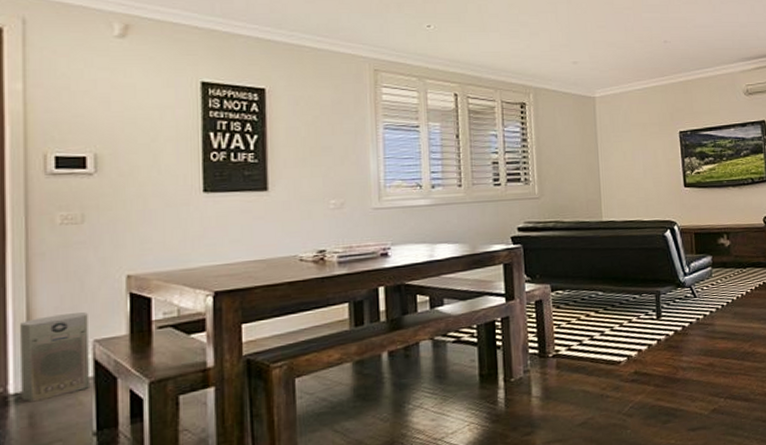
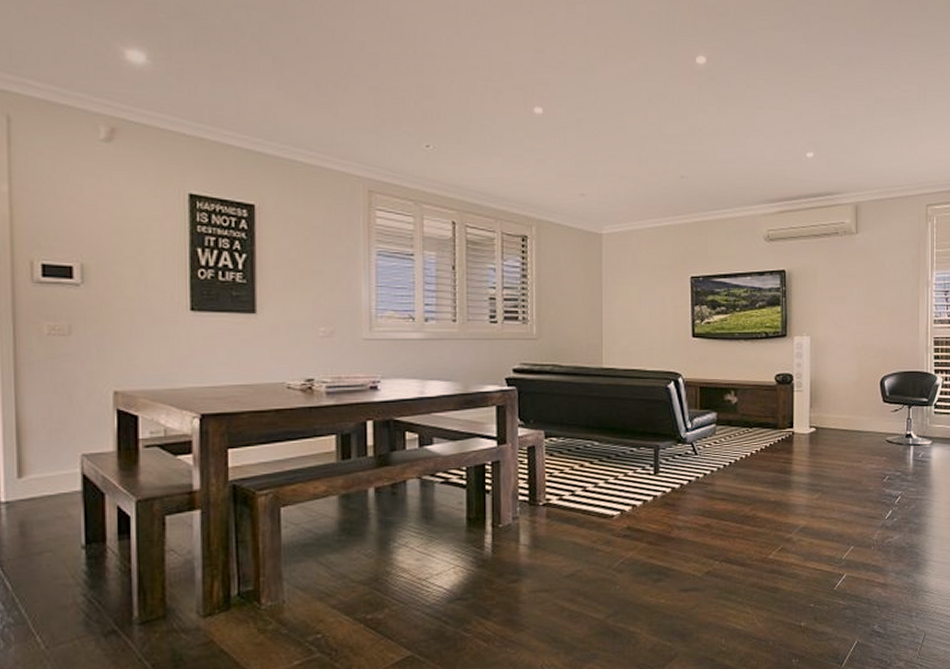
air purifier: present [21,312,89,403] -> none [10,426,78,512]

